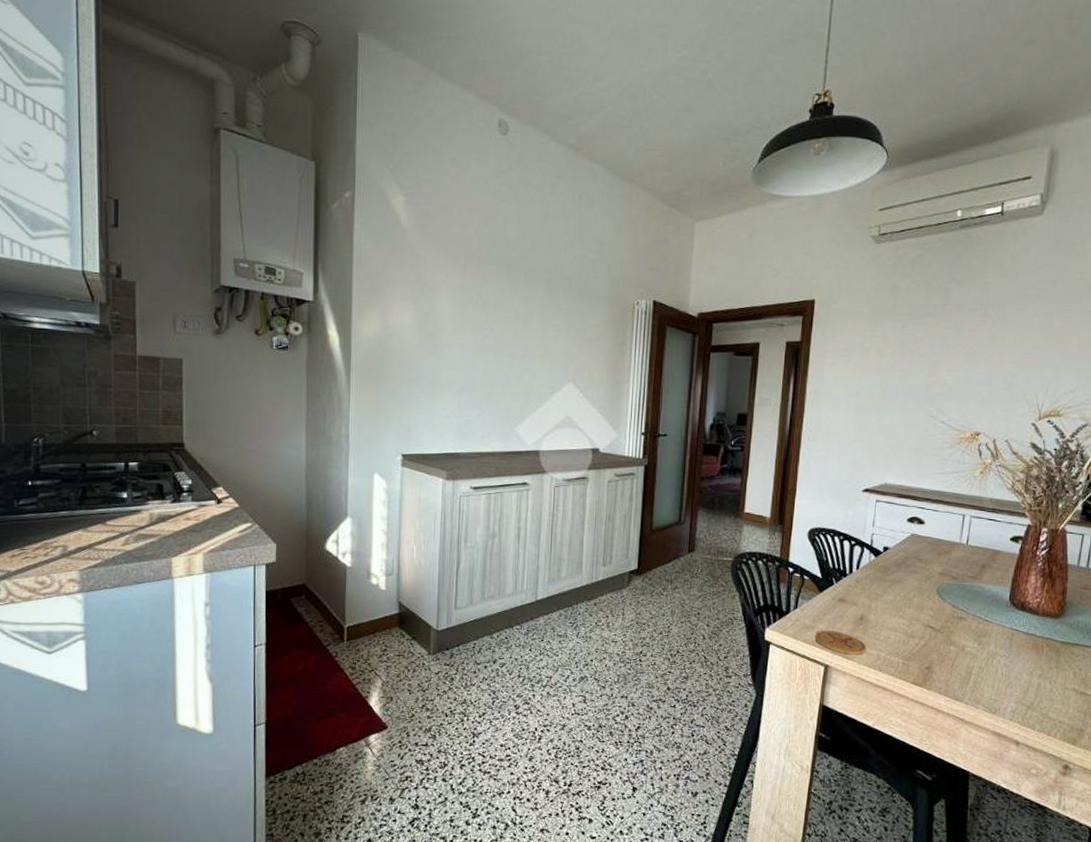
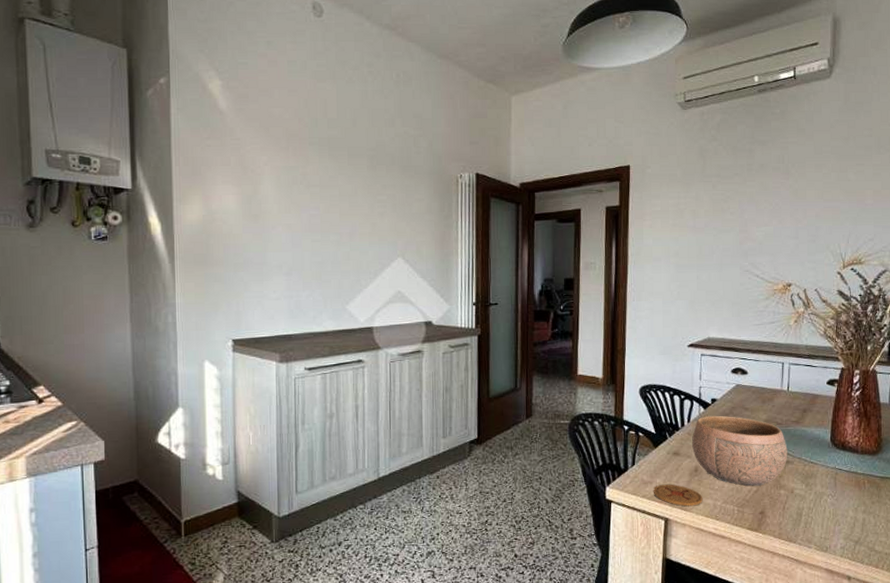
bowl: none [859,564,962,640] -> present [692,415,788,486]

